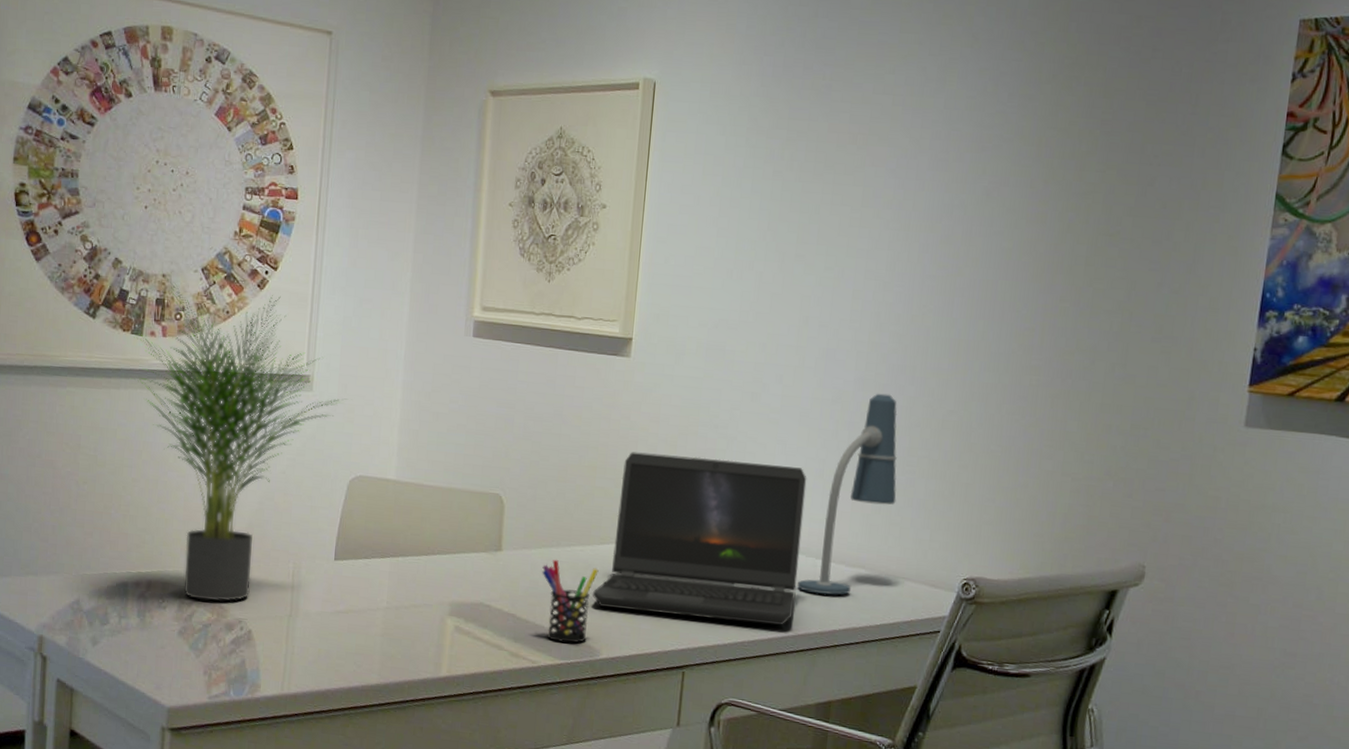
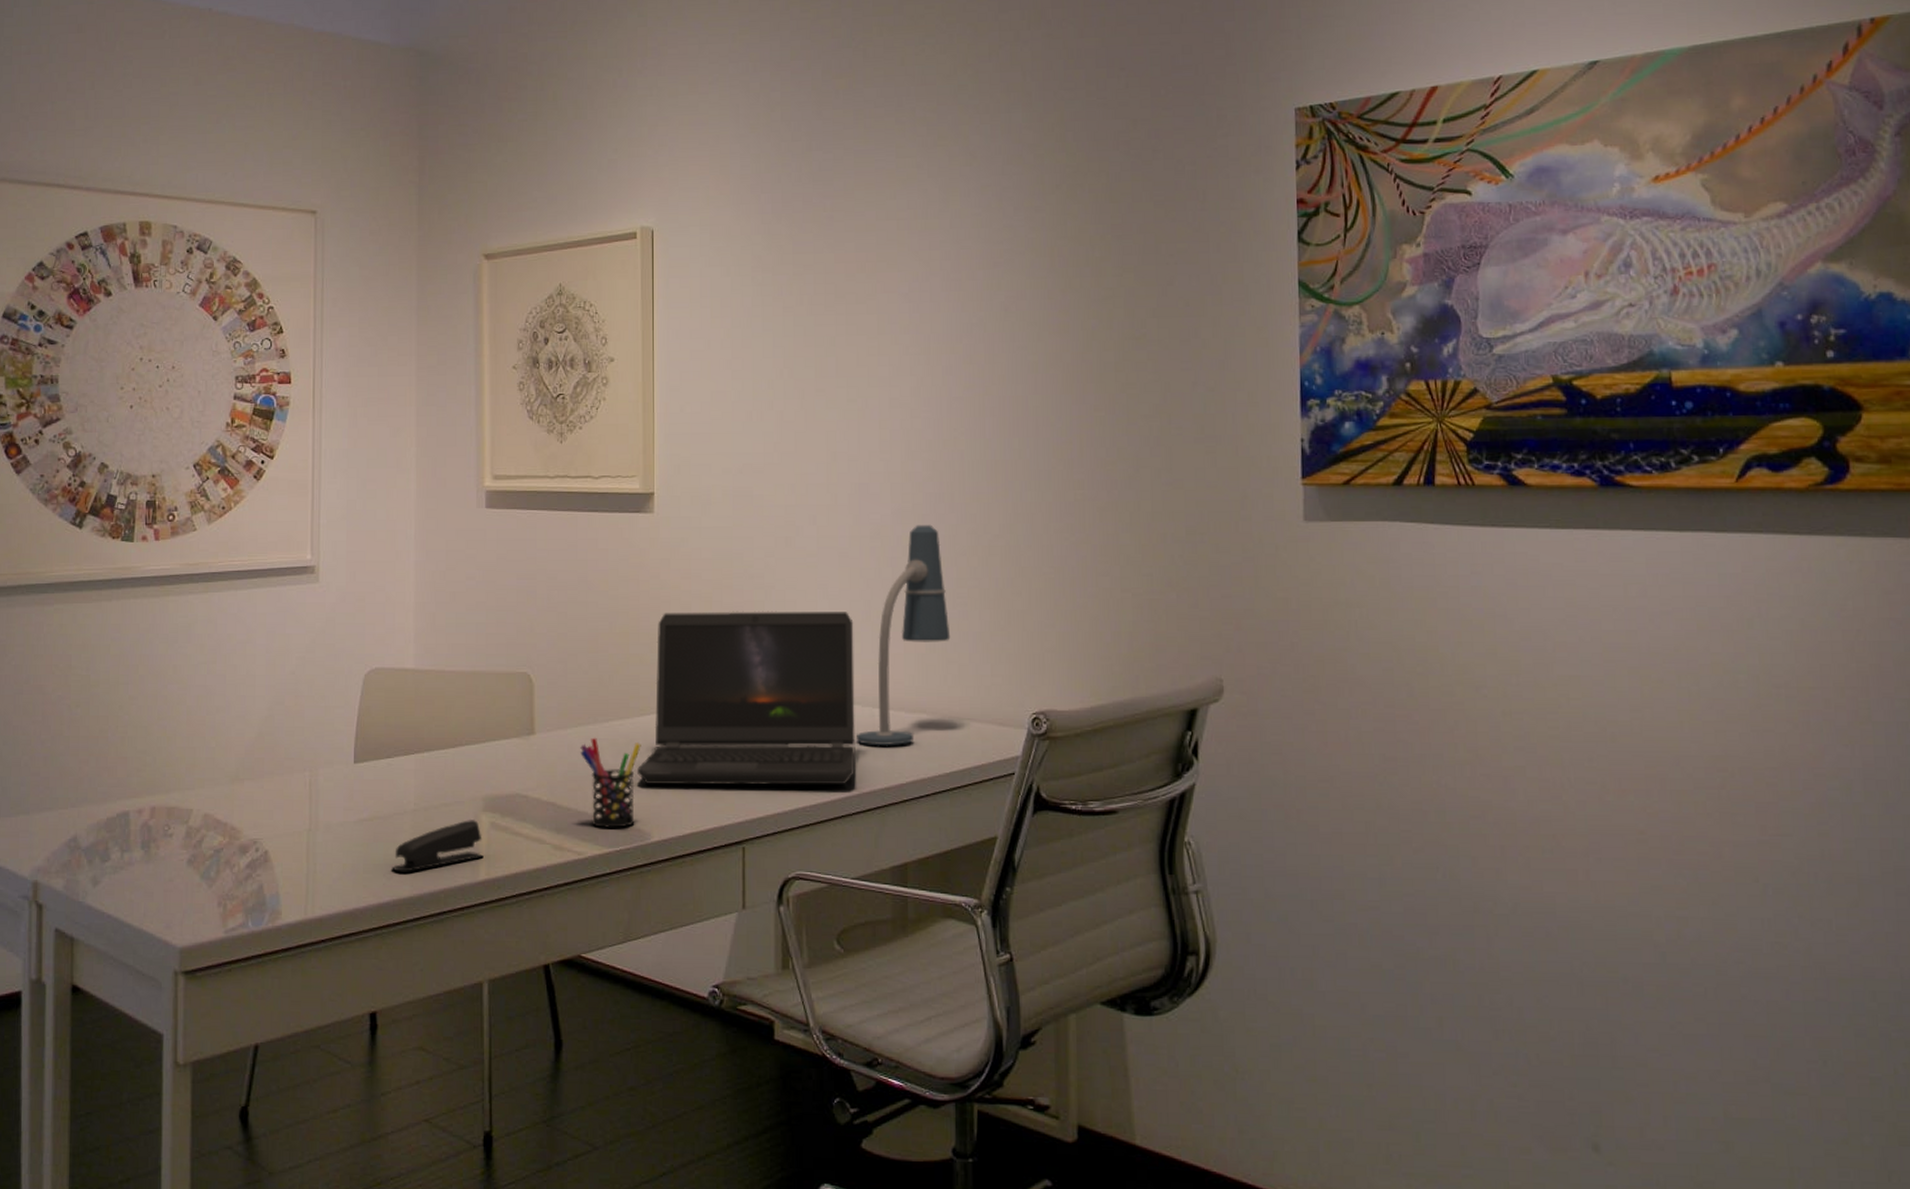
potted plant: present [131,277,347,602] -> none [124,478,357,822]
stapler: none [362,621,447,663] -> present [392,820,484,872]

